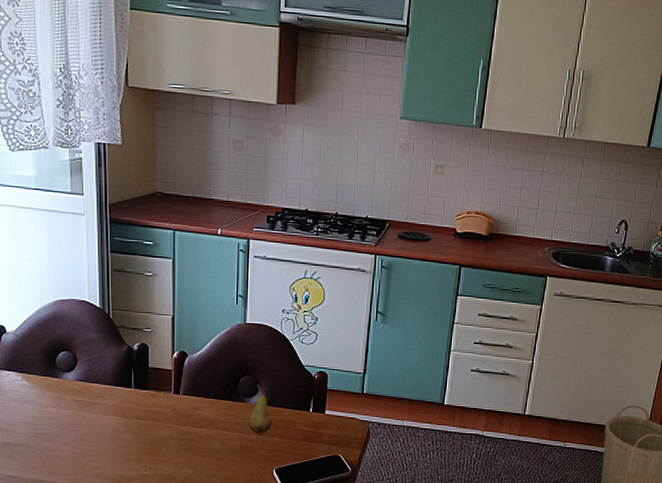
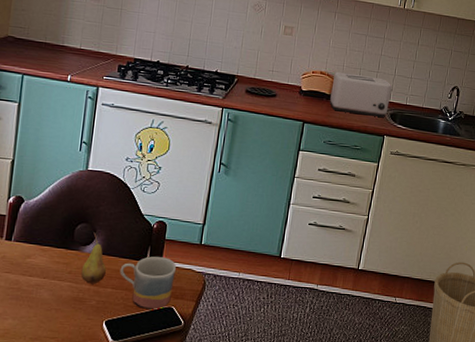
mug: none [285,406,341,457] -> present [120,256,177,309]
toaster: none [487,211,554,258] -> present [330,71,393,118]

